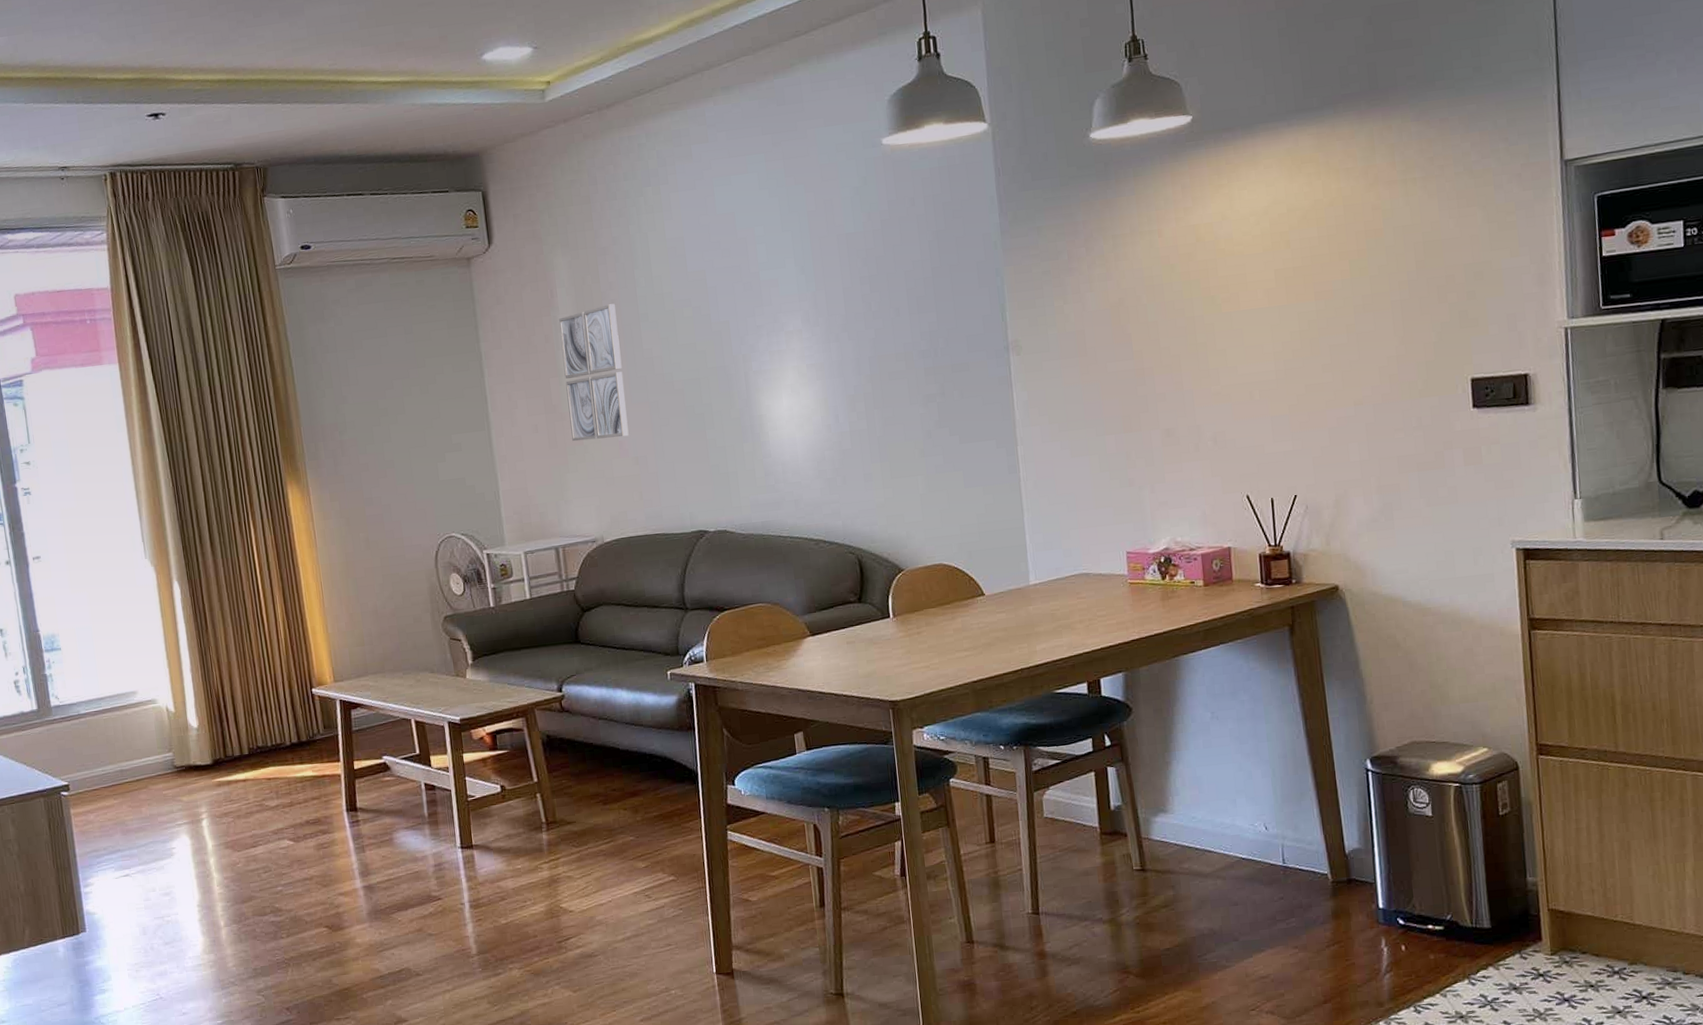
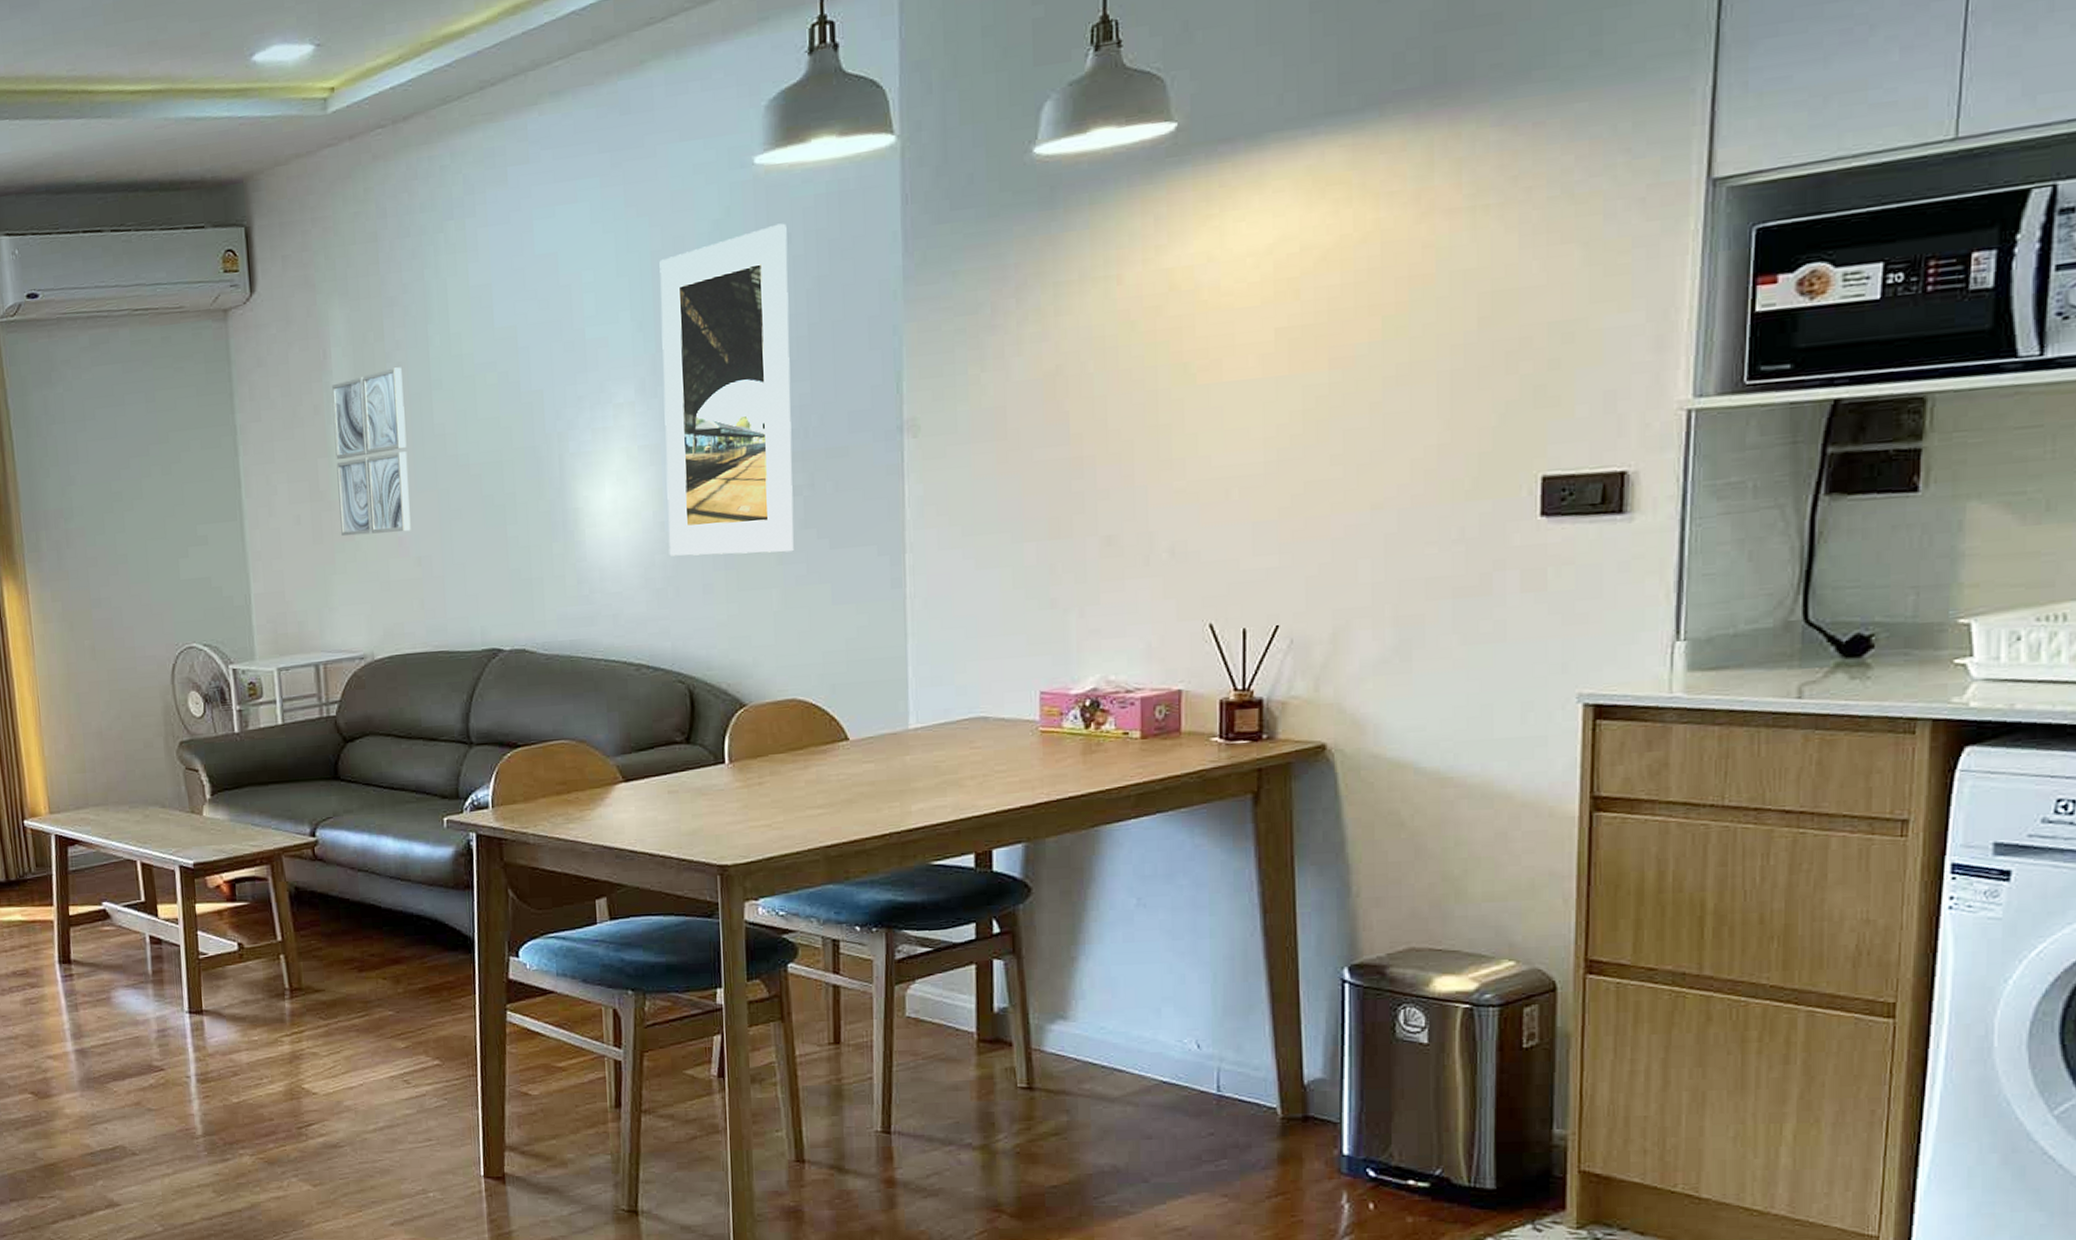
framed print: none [814,190,932,452] -> present [659,223,794,556]

